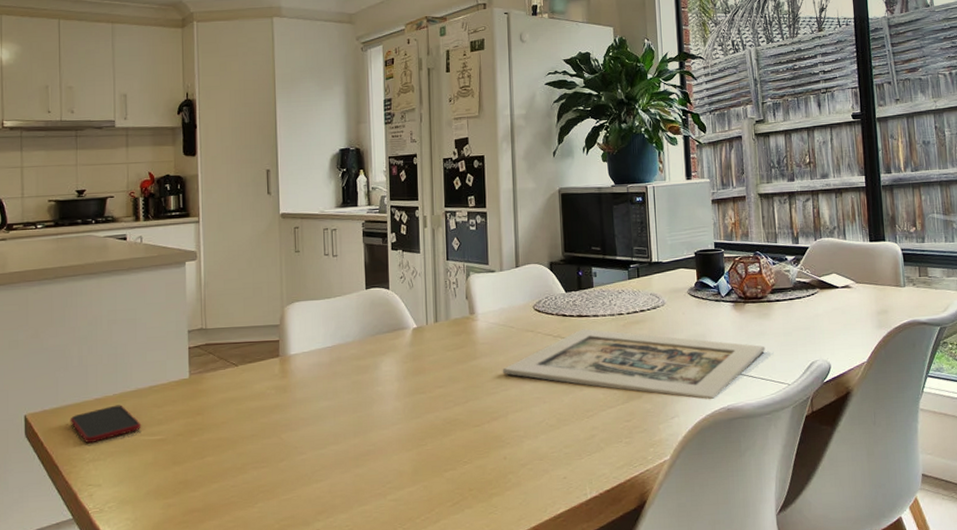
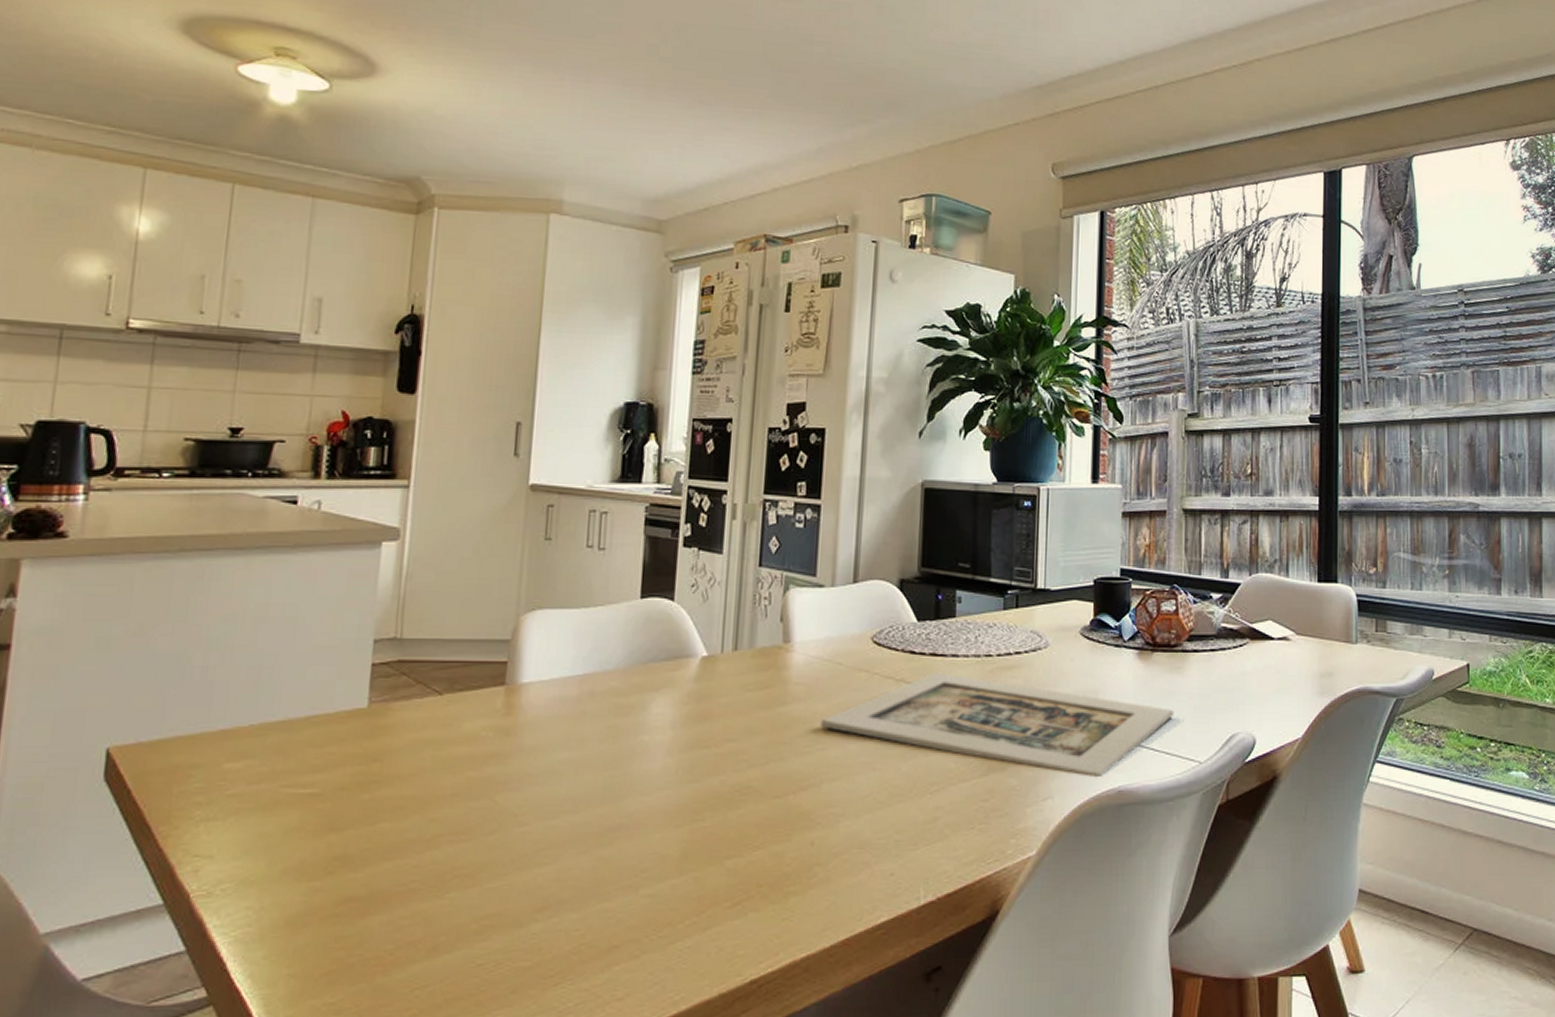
smartphone: present [70,405,142,443] -> none [176,740,287,793]

